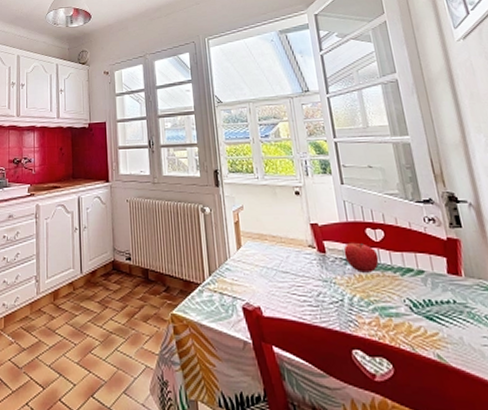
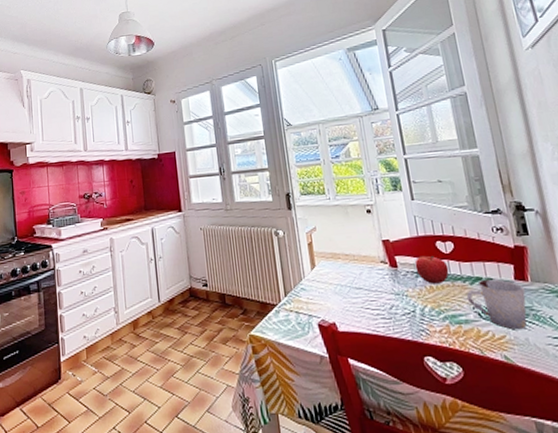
cup: none [397,272,461,328] -> present [466,279,527,330]

